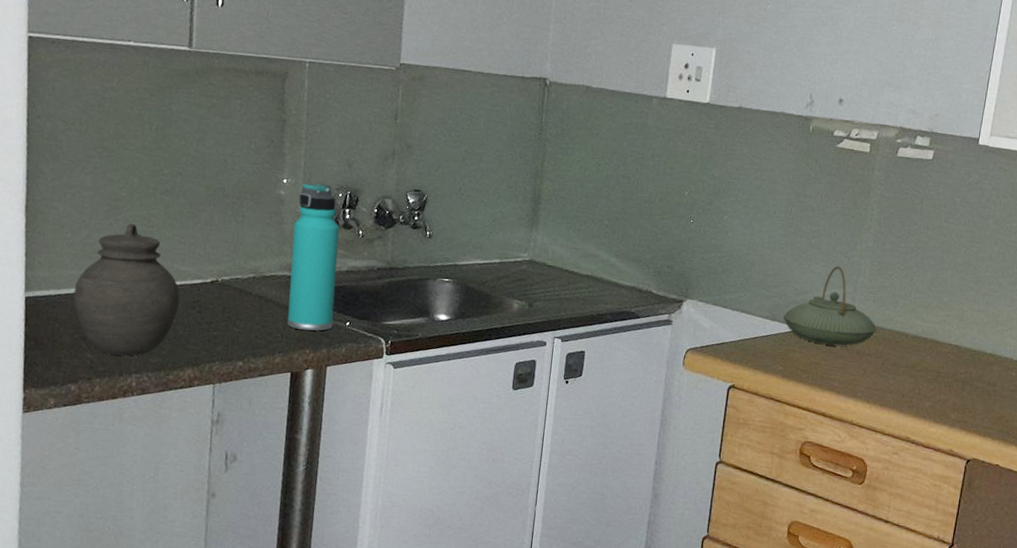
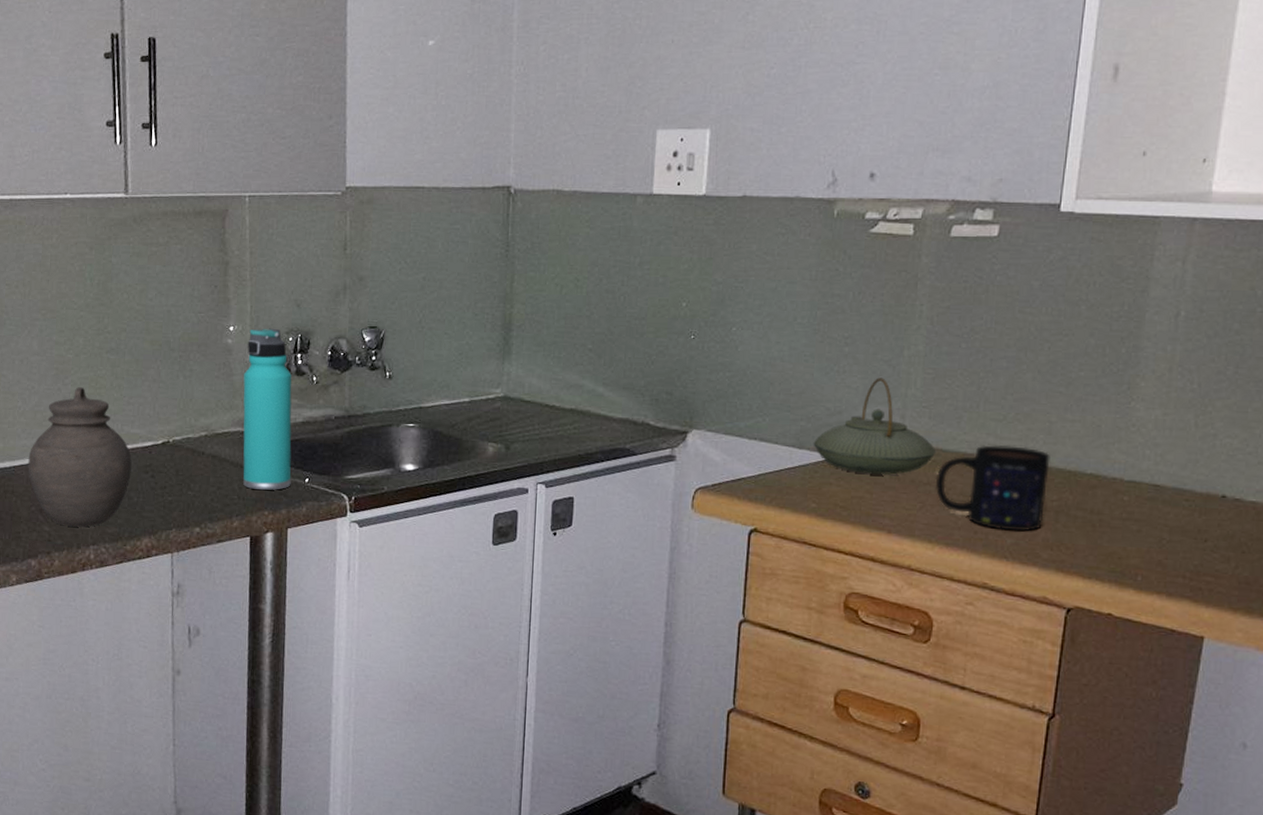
mug: none [875,326,961,397] -> present [935,445,1050,531]

